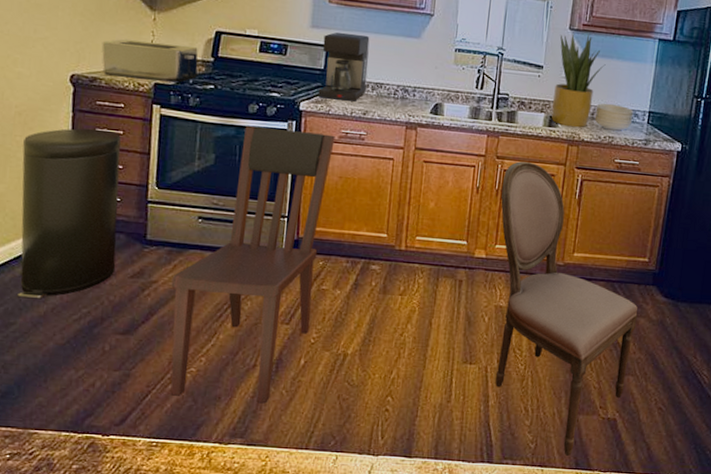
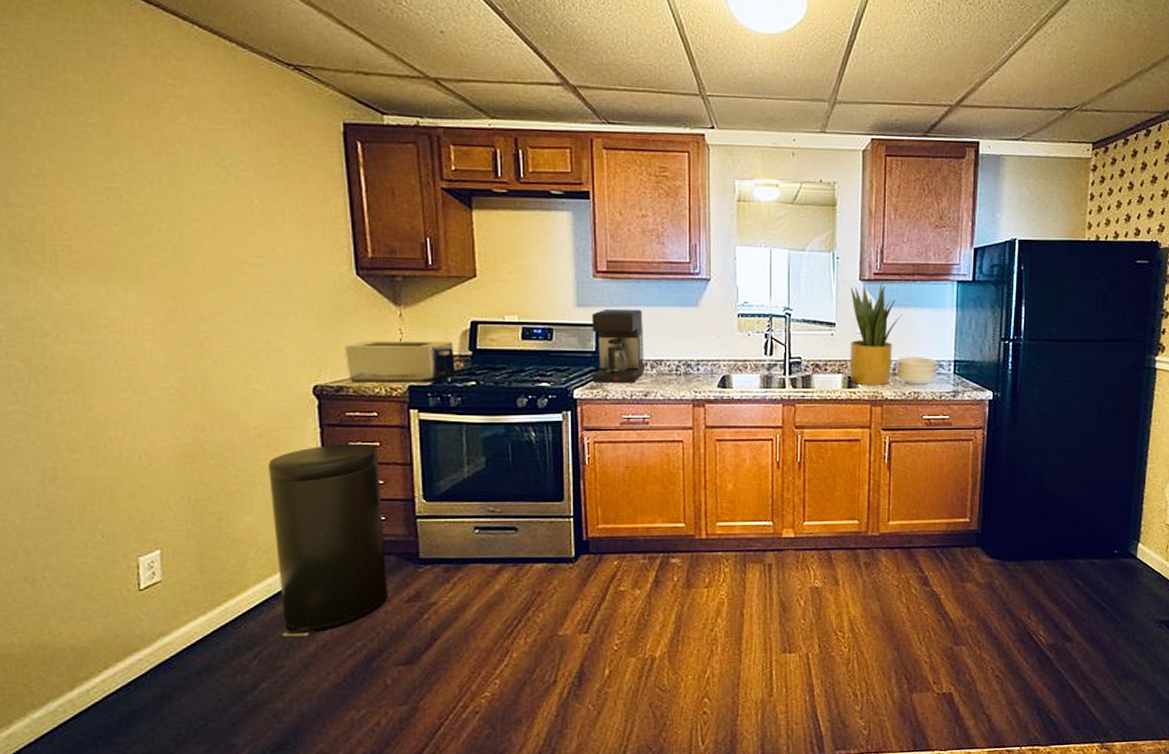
dining chair: present [170,126,335,404] -> none [452,421,616,725]
dining chair: present [495,161,638,456] -> none [803,429,964,738]

